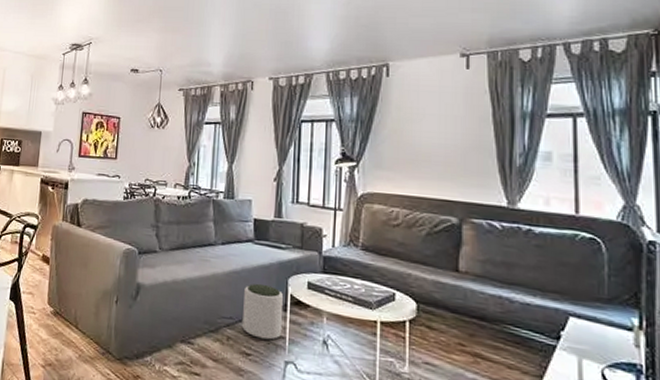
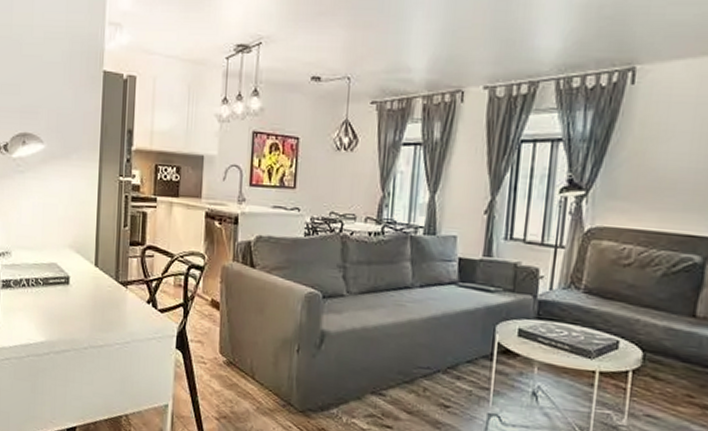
plant pot: present [242,284,284,340] -> none [441,331,490,392]

